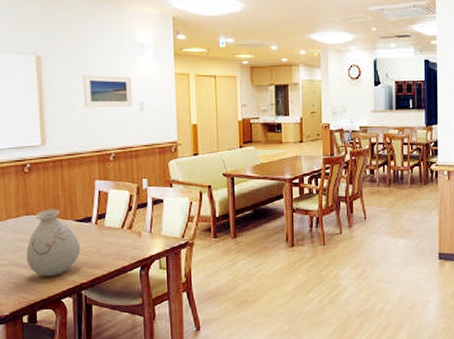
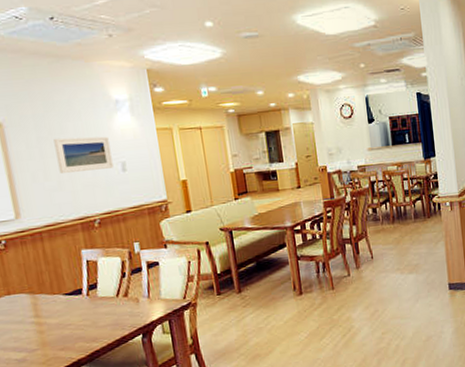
vase: present [26,209,81,277] -> none [12,284,74,358]

